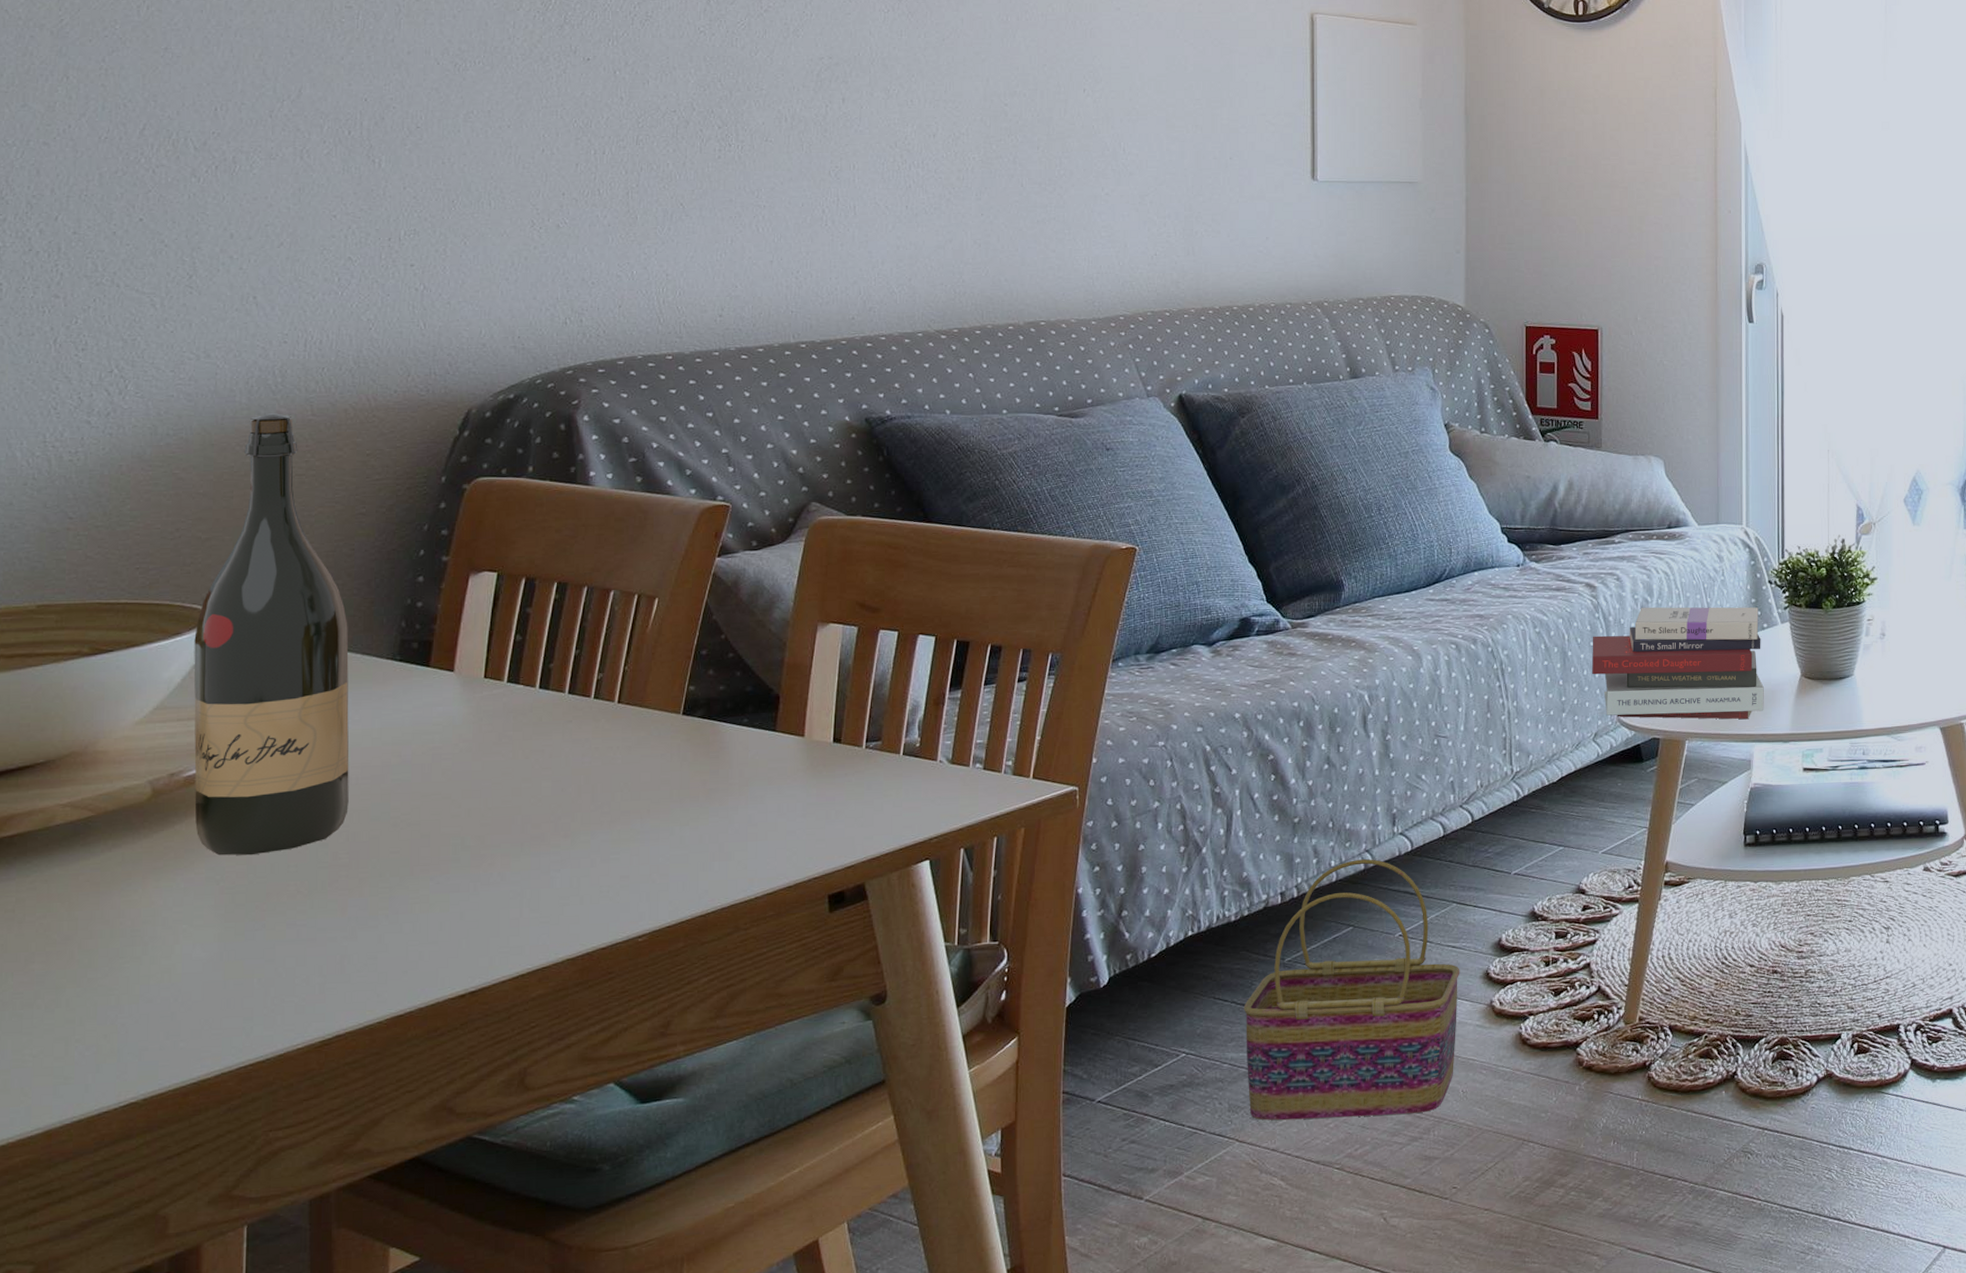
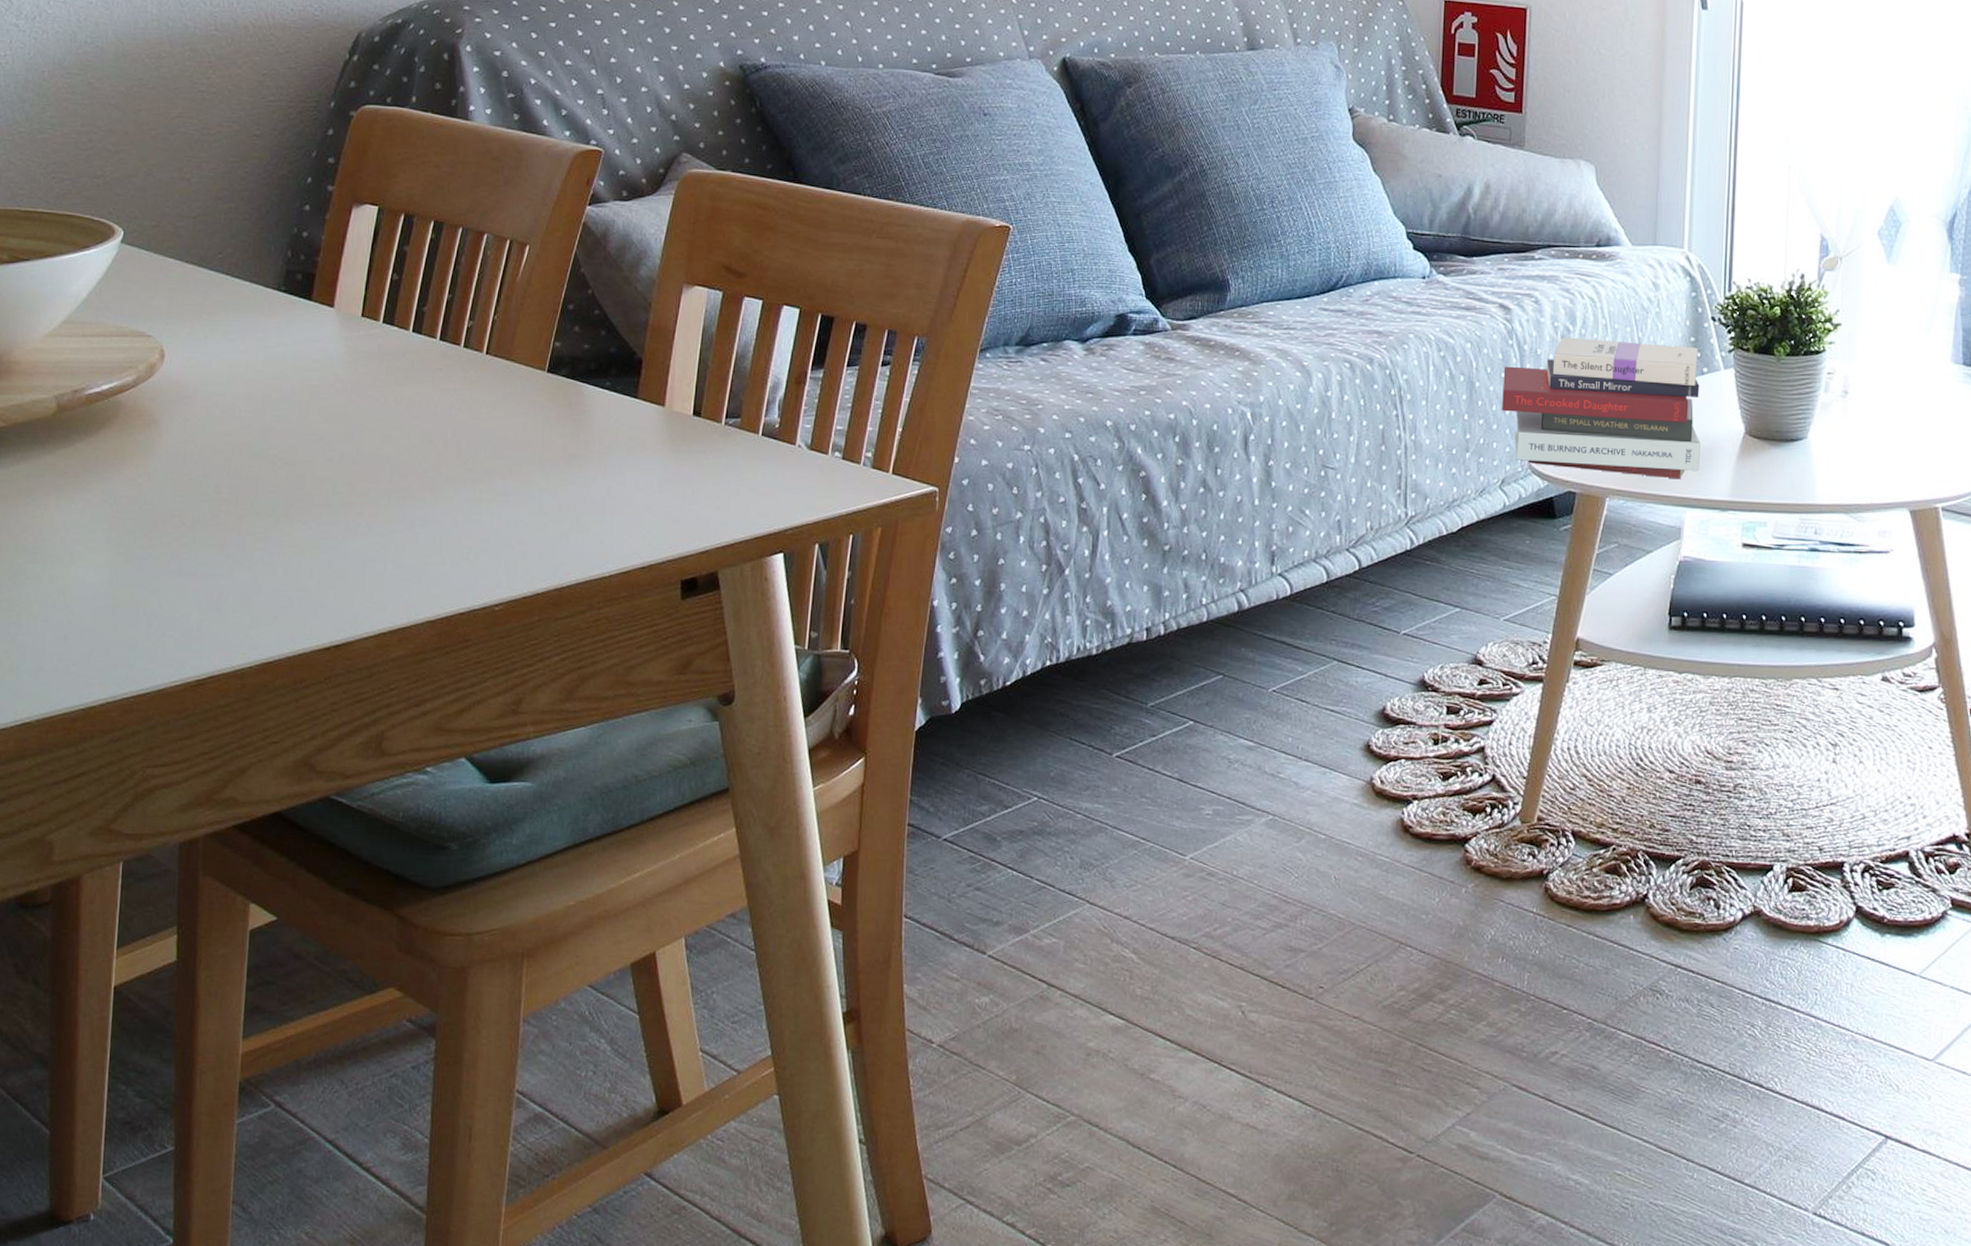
wine bottle: present [194,413,349,856] -> none [94,26,239,481]
basket: present [1243,859,1460,1121] -> none [1101,599,1339,897]

